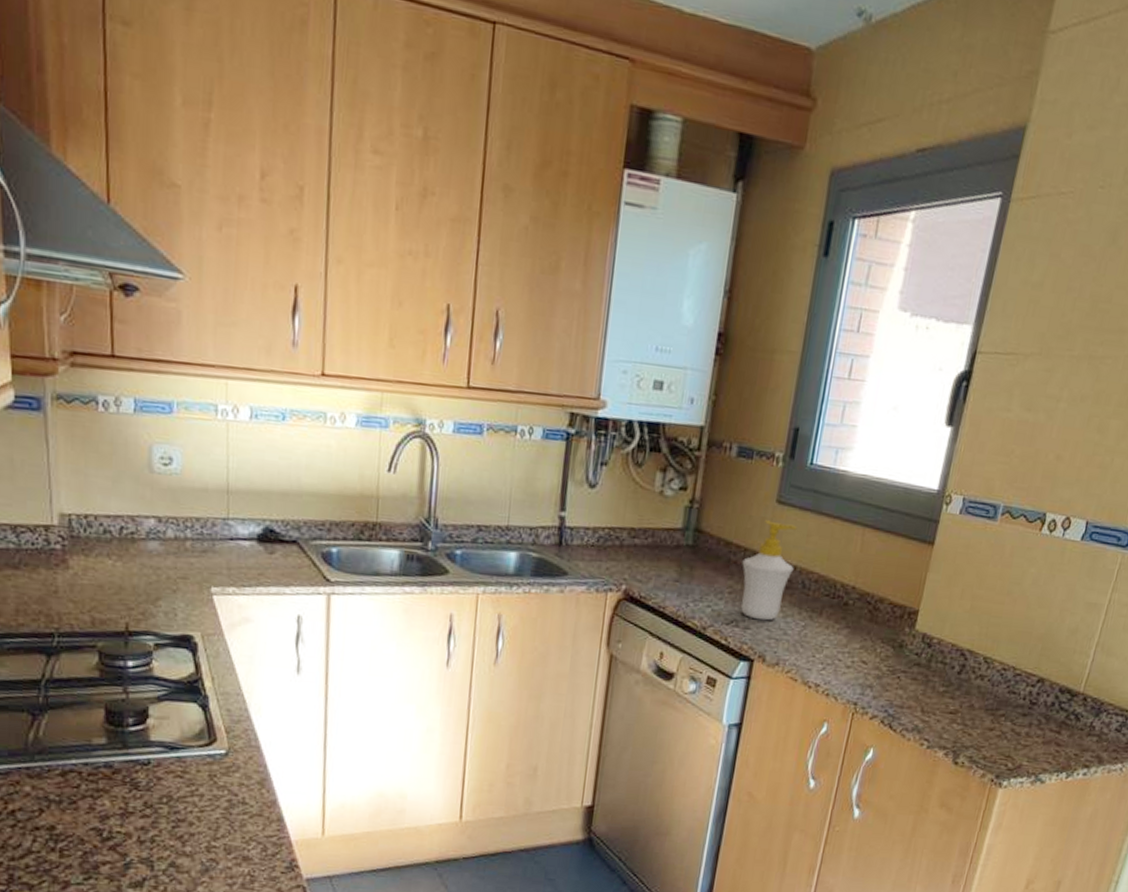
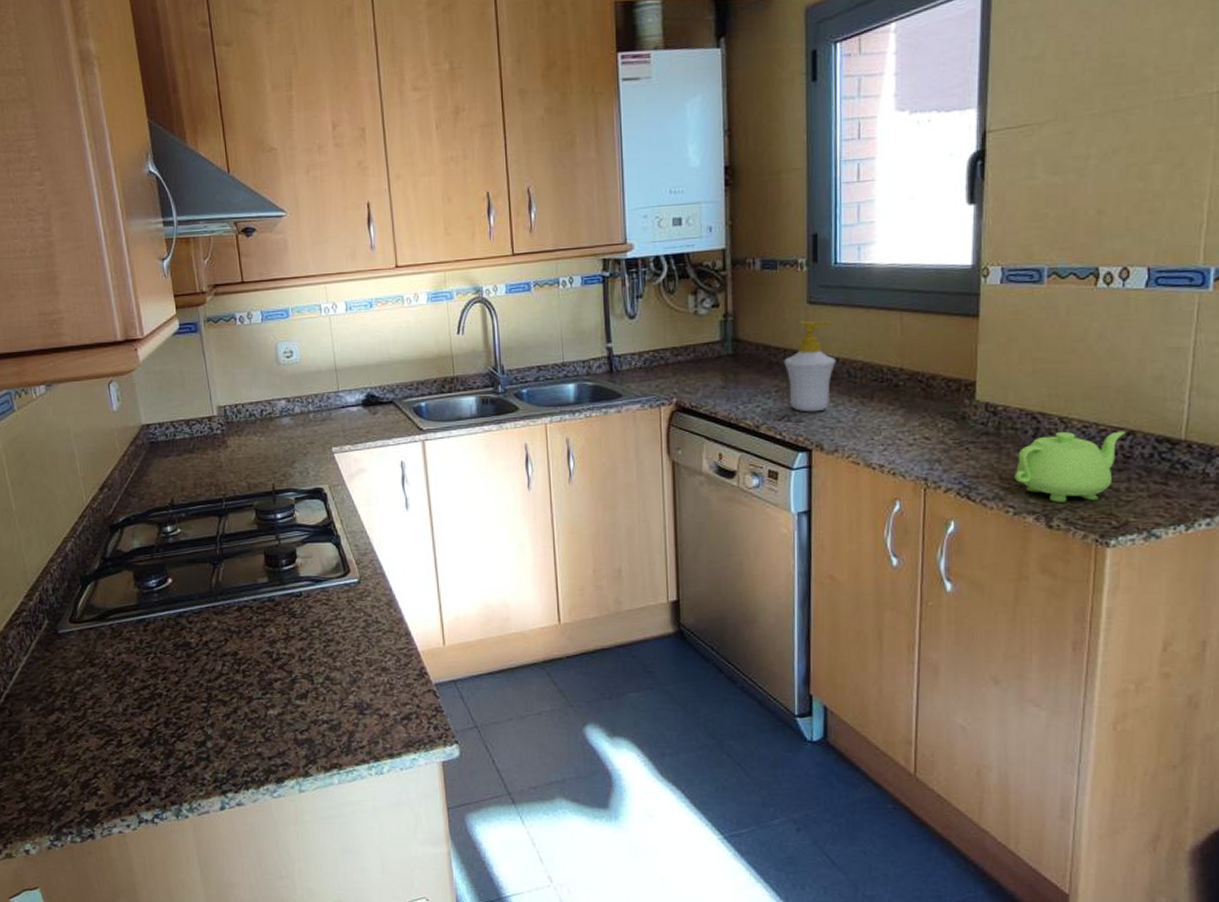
teapot: none [934,671,1036,742] -> present [1015,431,1125,502]

